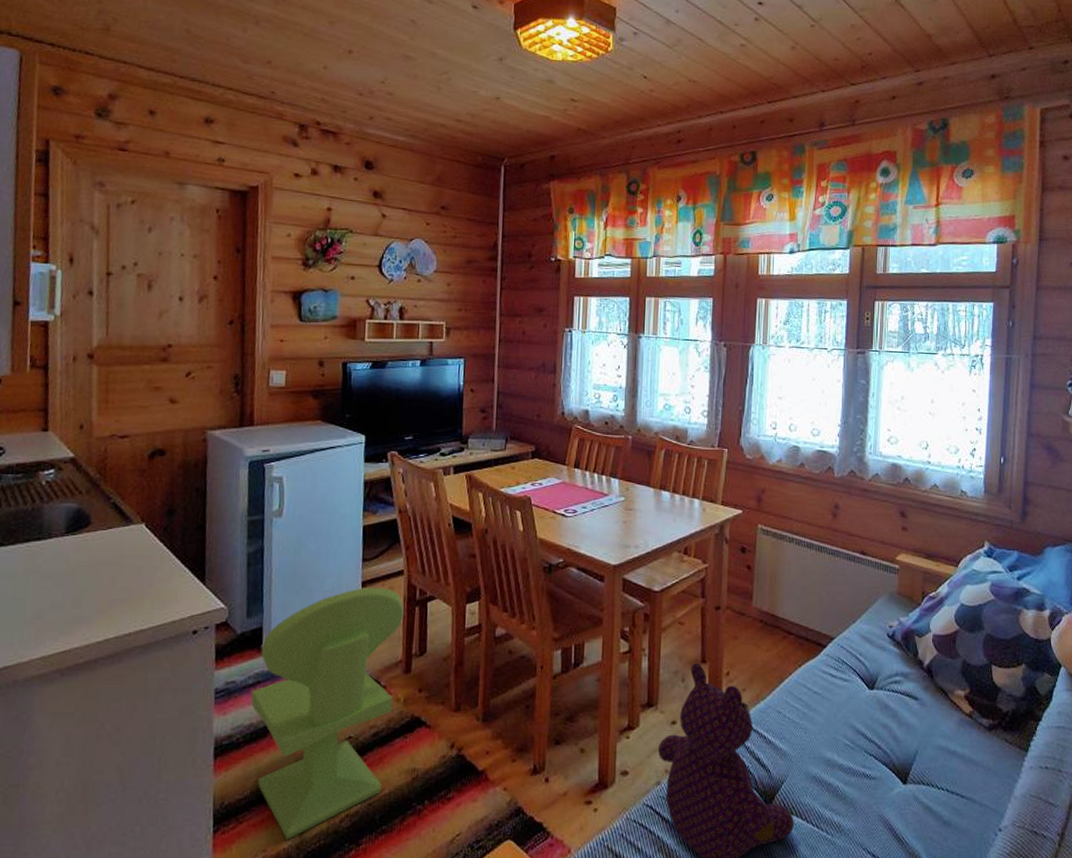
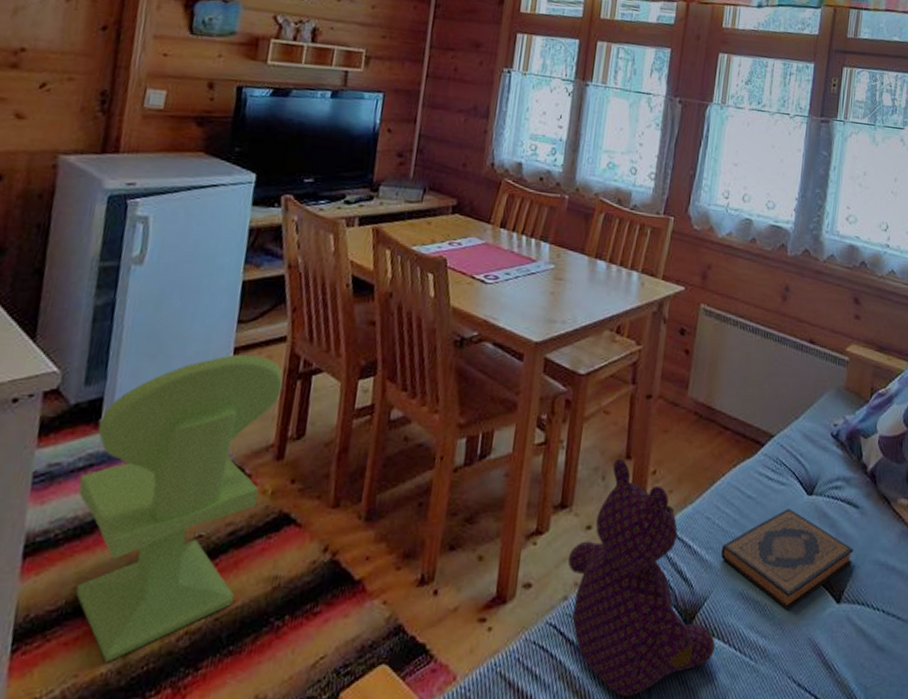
hardback book: none [793,702,916,791] -> present [720,508,854,610]

